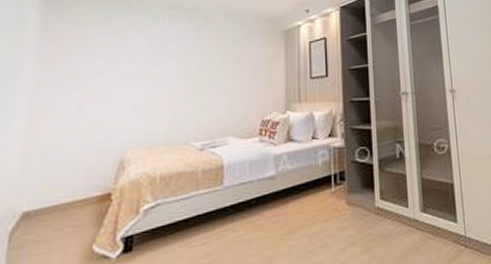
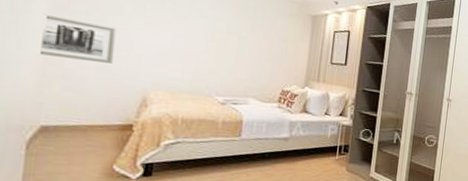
wall art: none [24,90,93,134] -> present [40,13,116,64]

